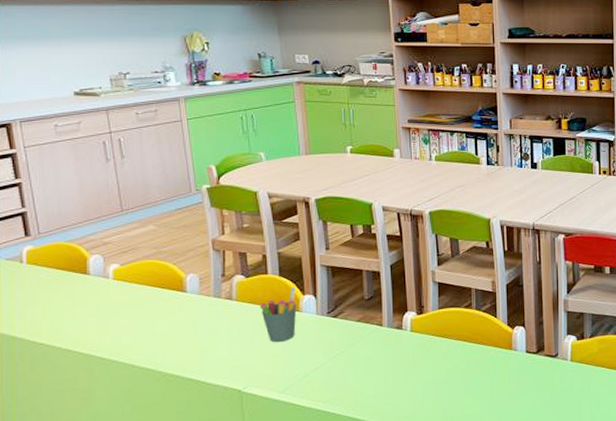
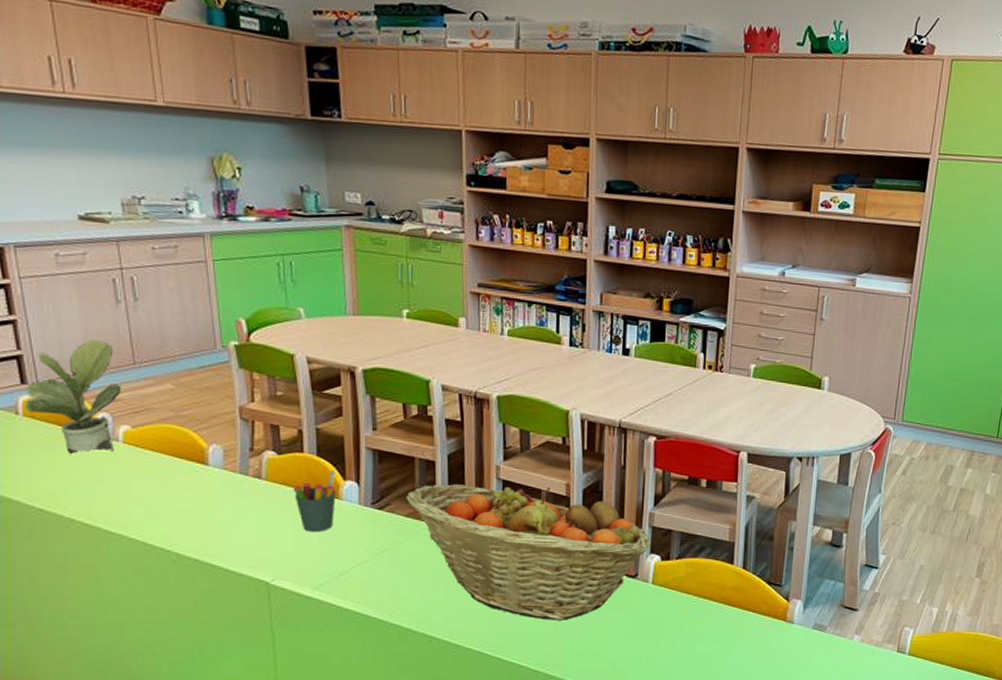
potted plant: none [28,194,111,294] -> present [24,340,122,455]
fruit basket: none [356,285,567,402] -> present [406,484,651,620]

